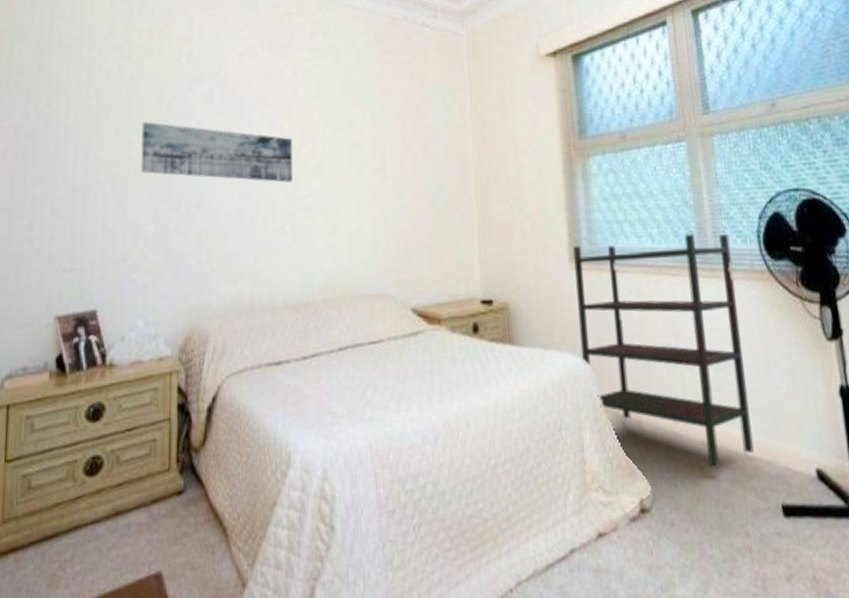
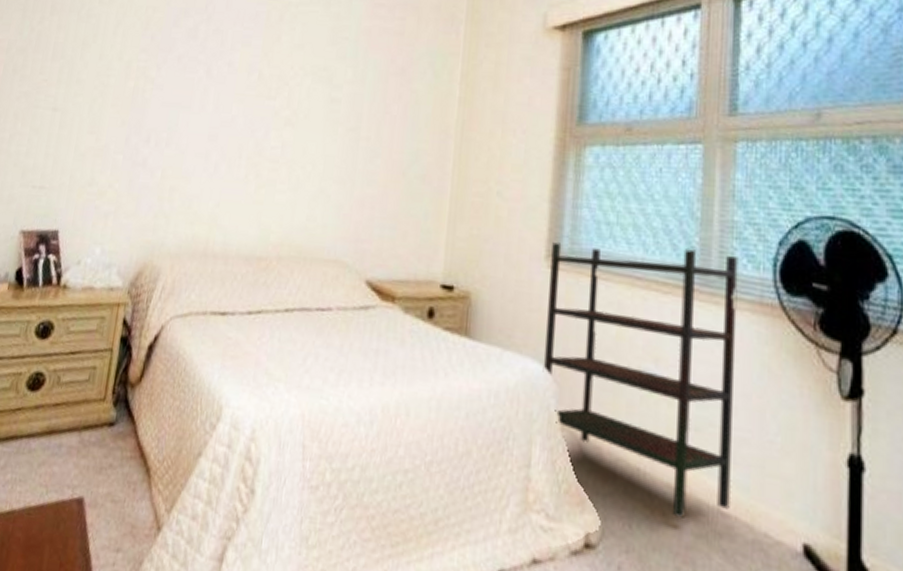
wall art: present [141,122,292,183] -> none [118,50,269,130]

